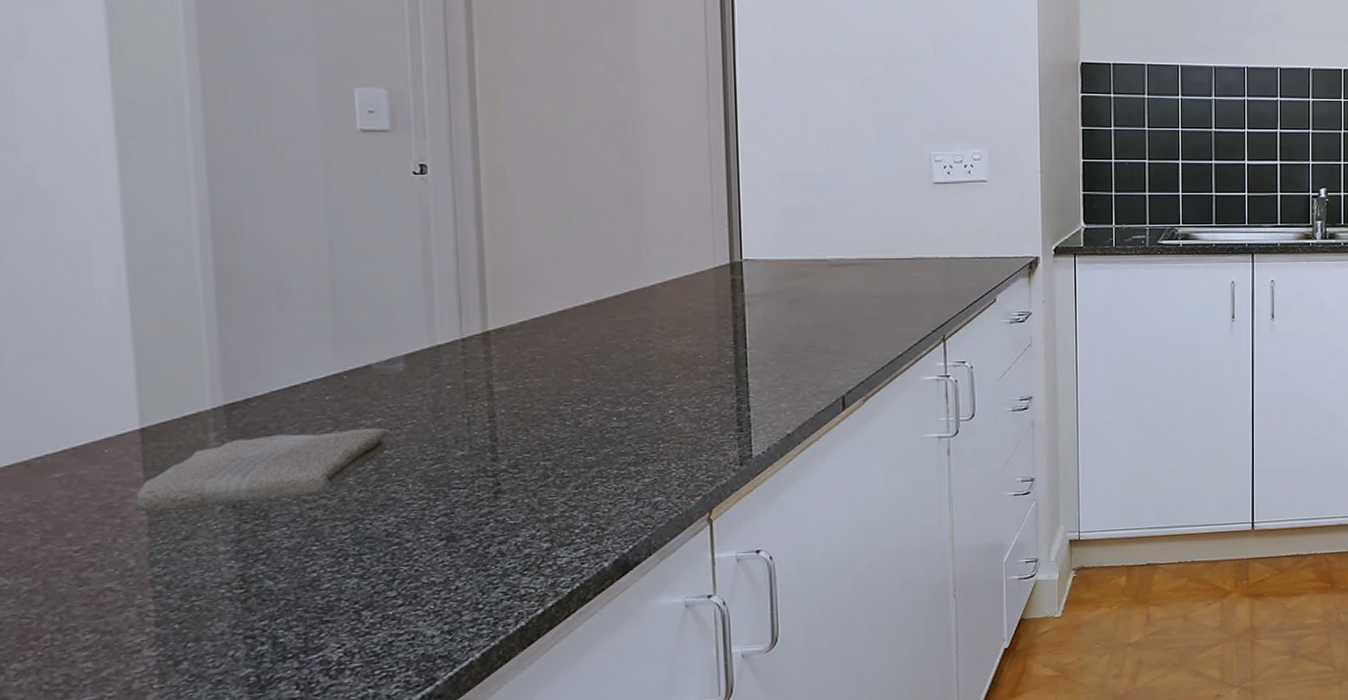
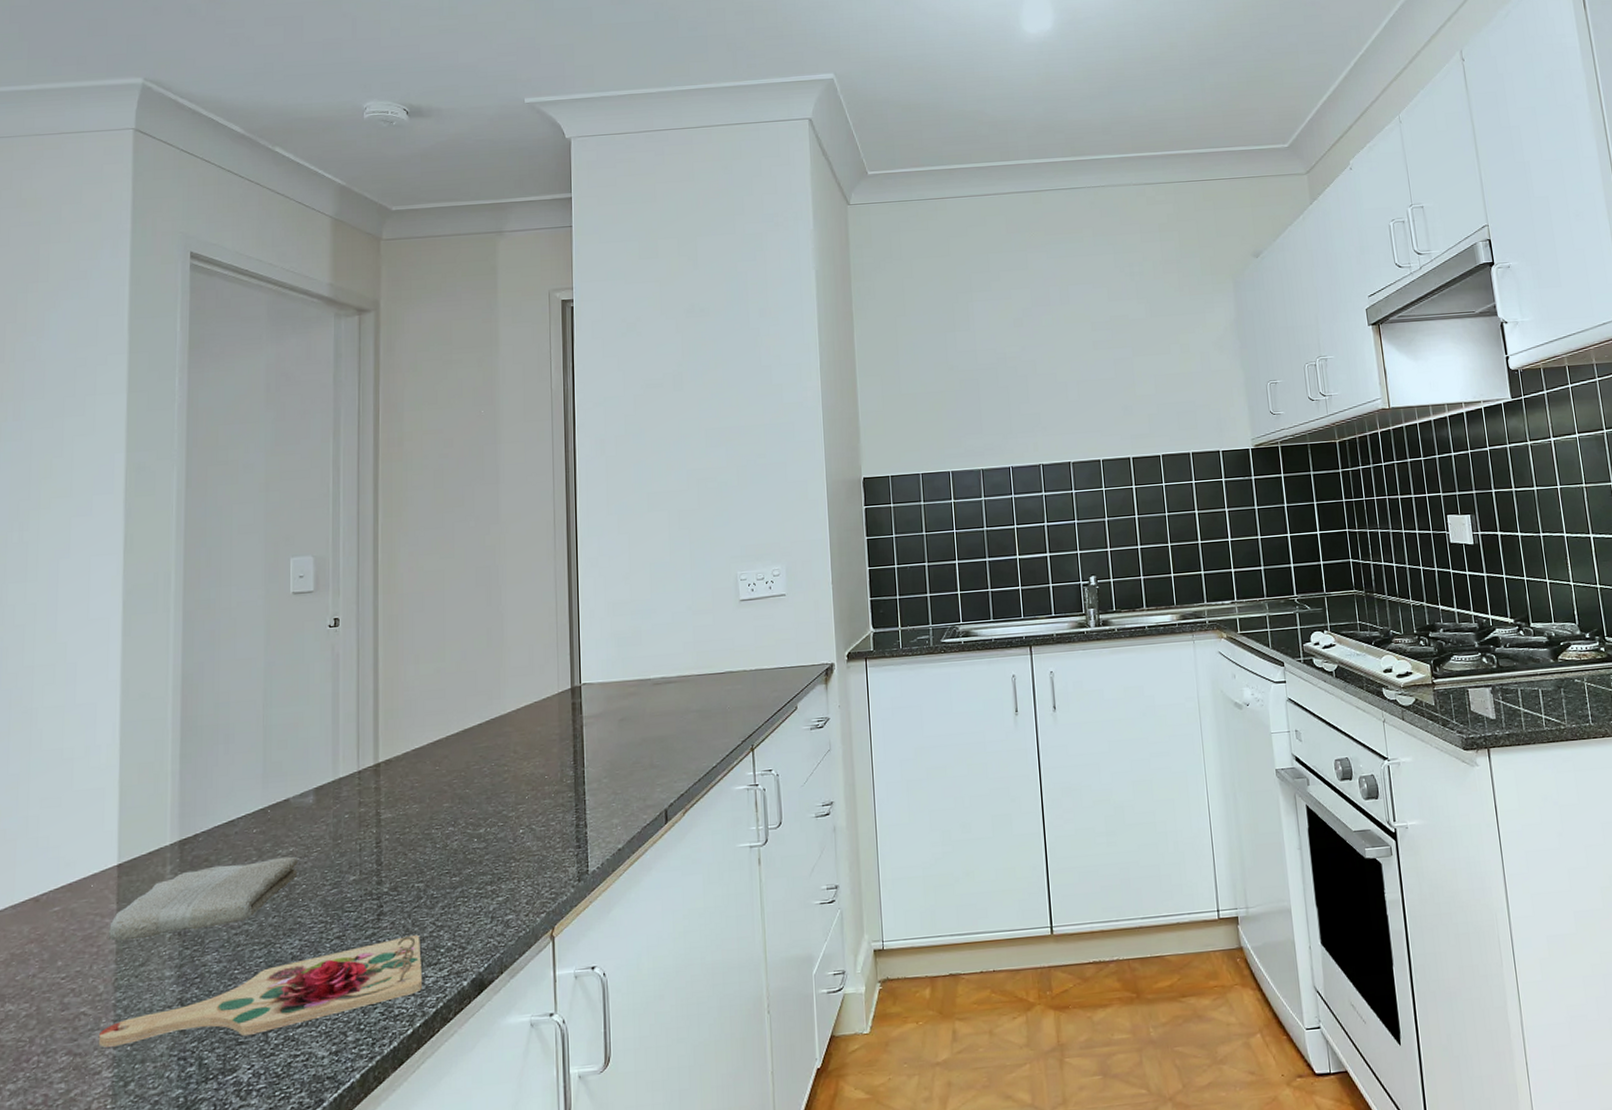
cutting board: none [134,514,553,625] -> present [99,934,422,1047]

